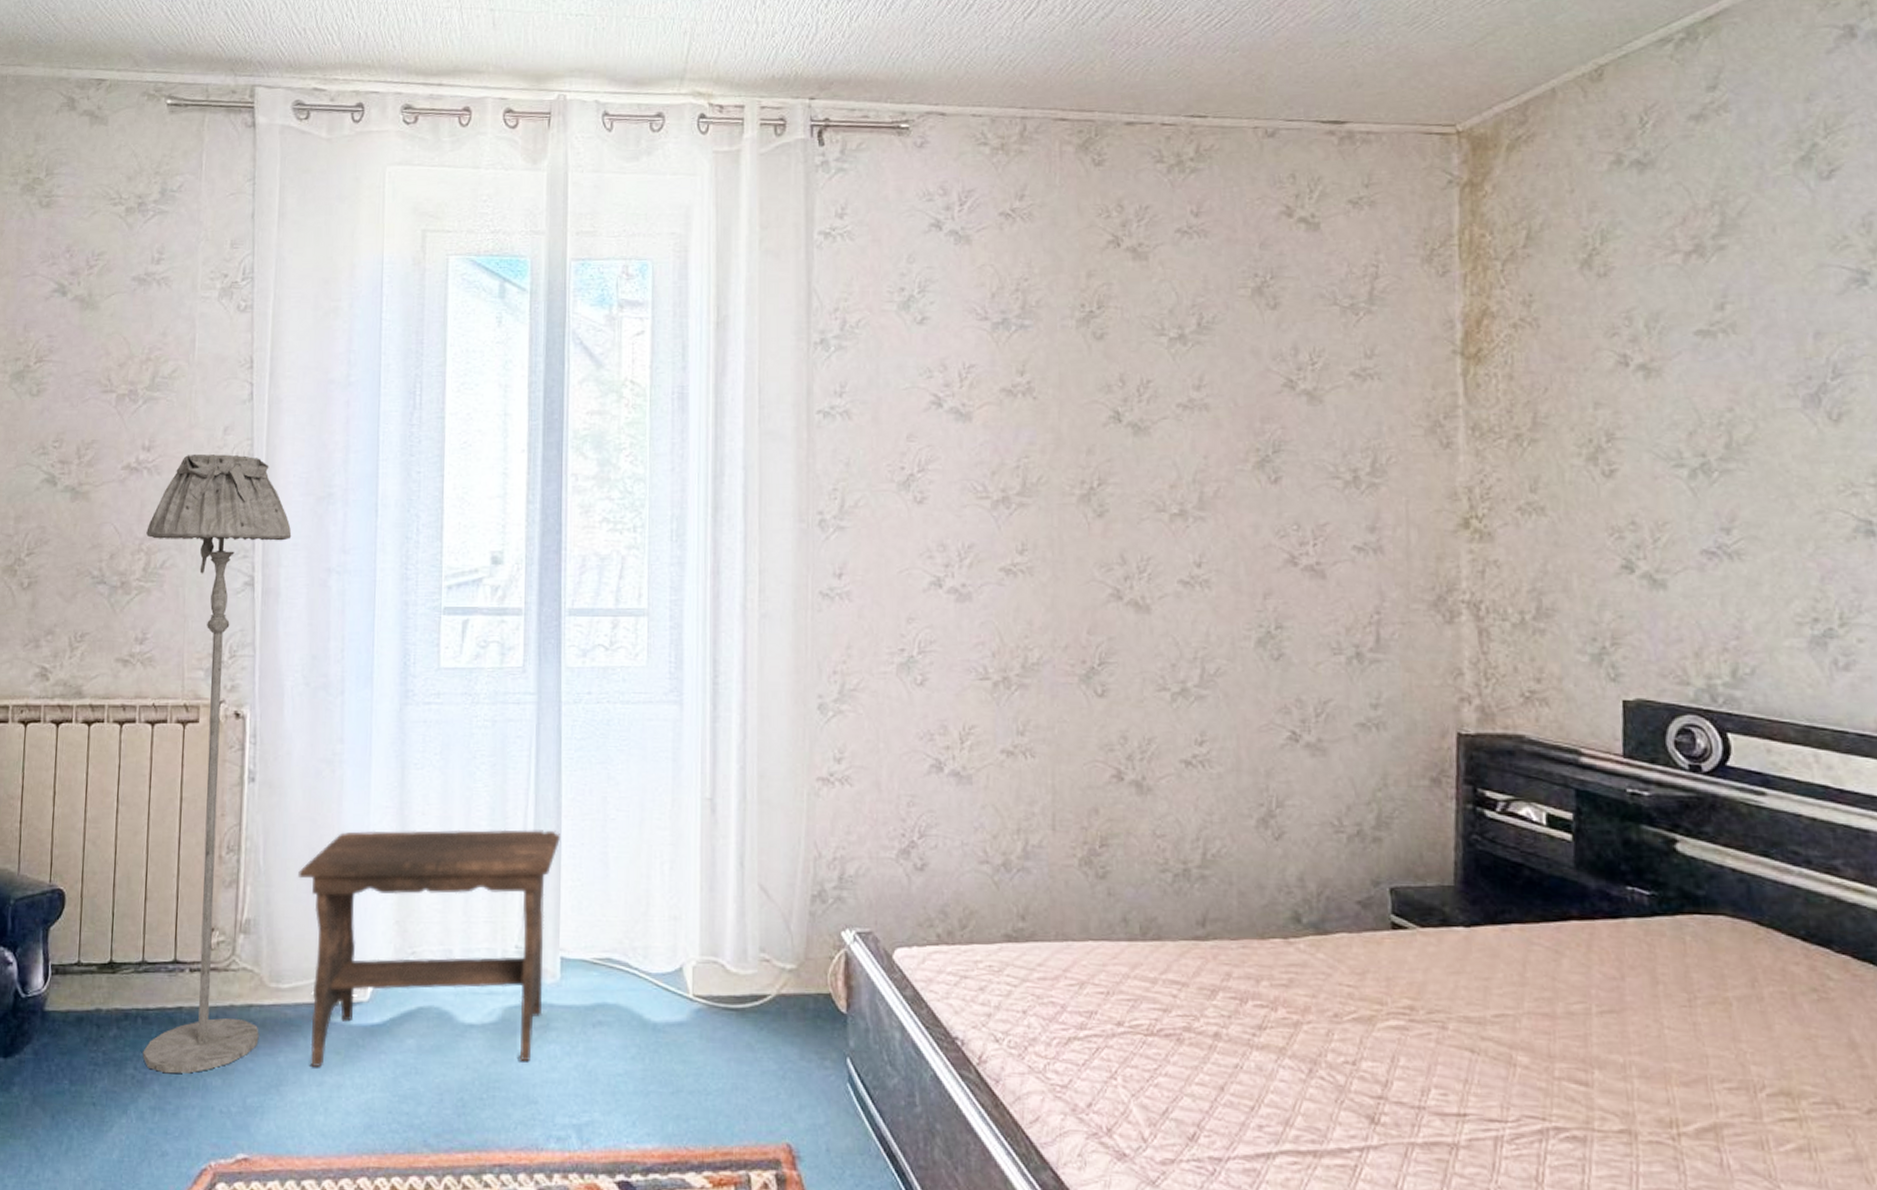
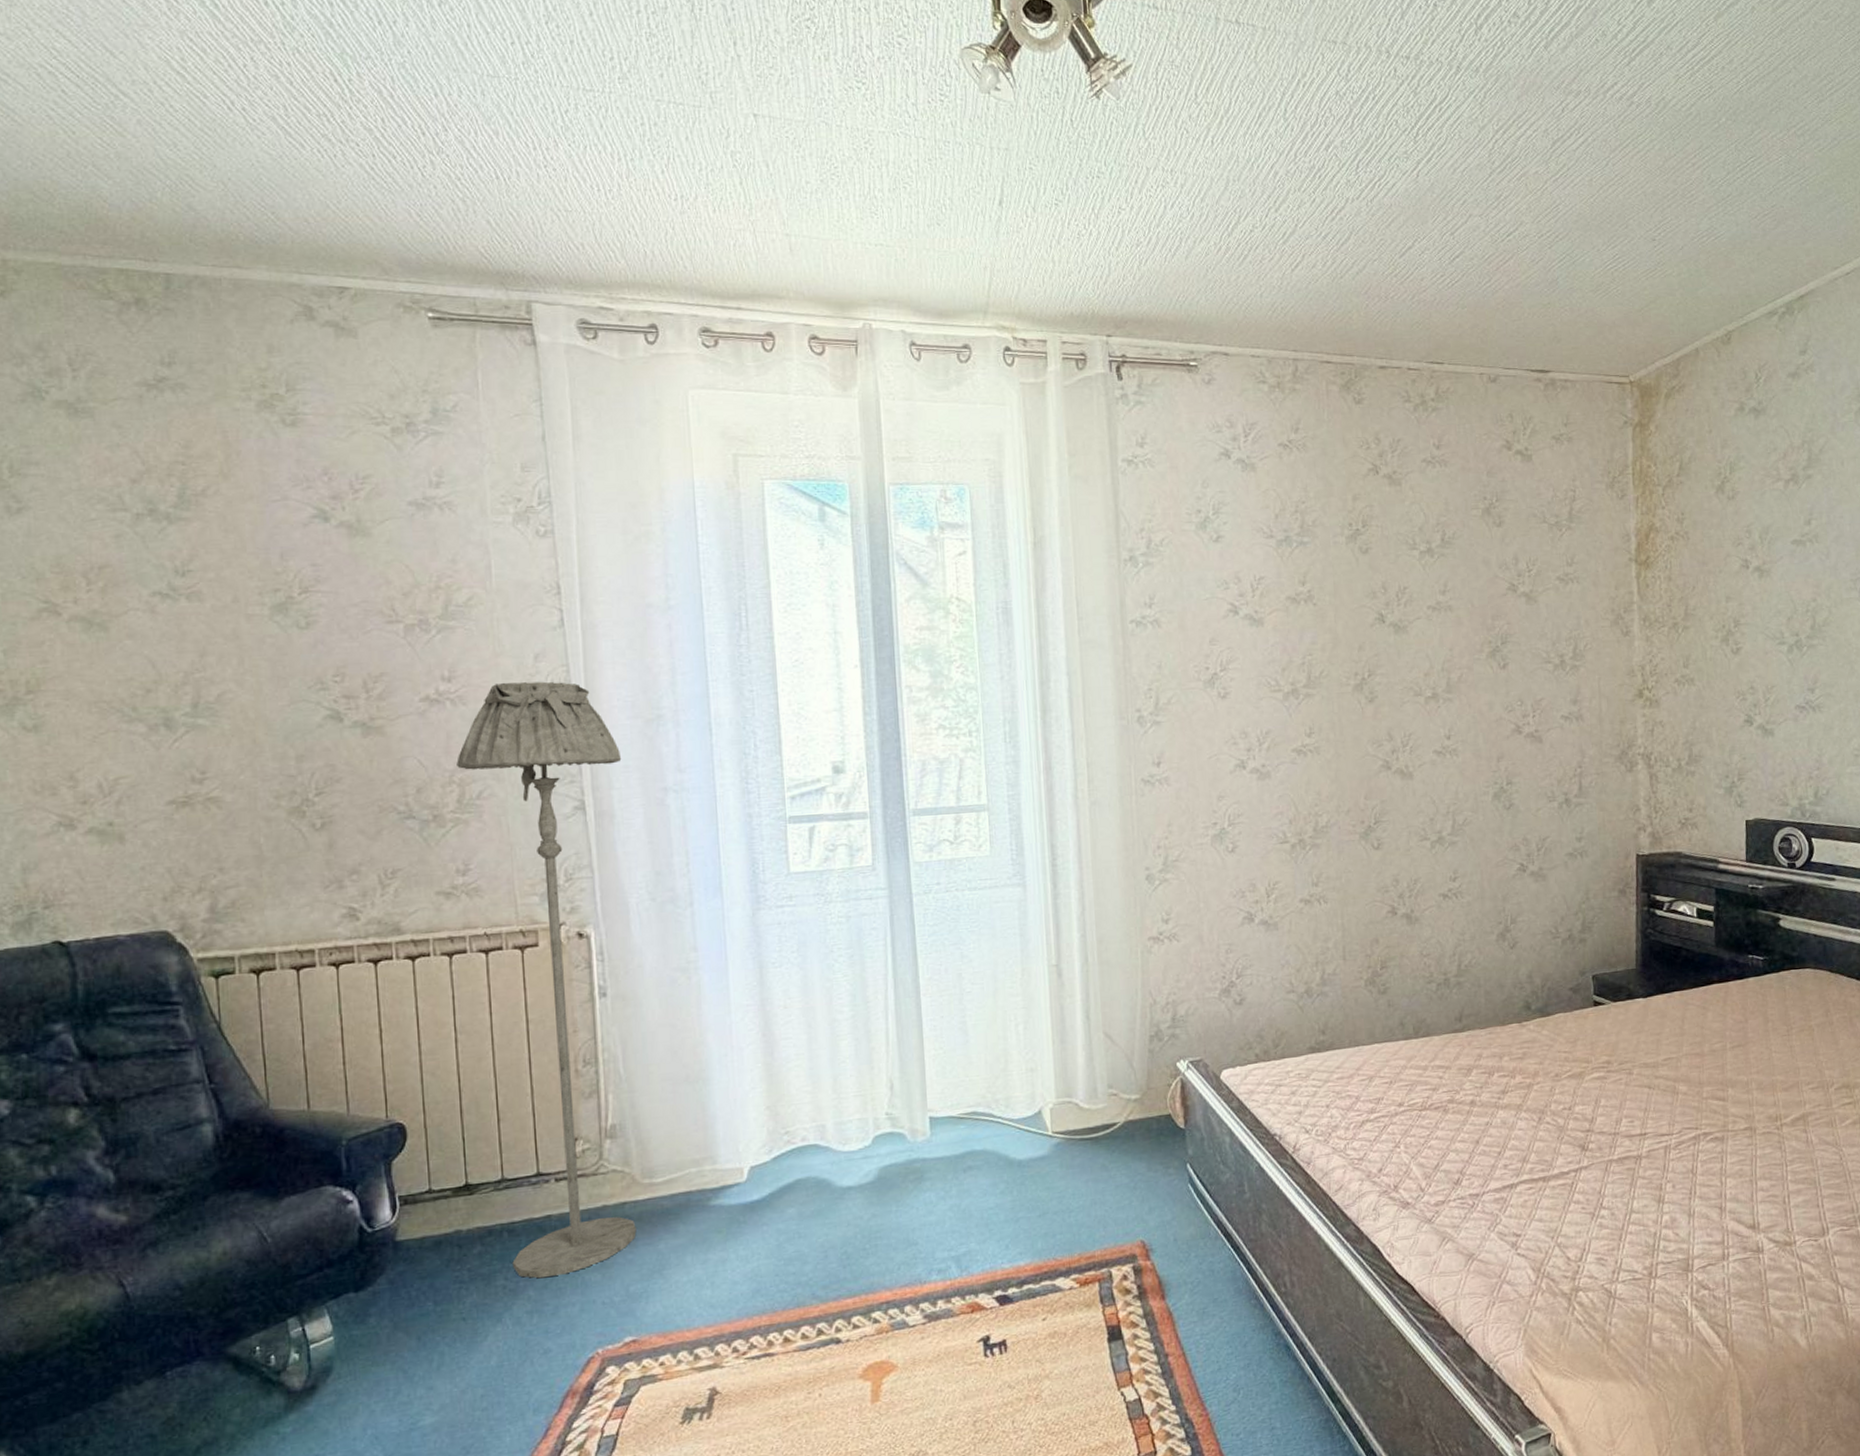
footstool: present [298,829,560,1068] -> none [662,1008,921,1249]

